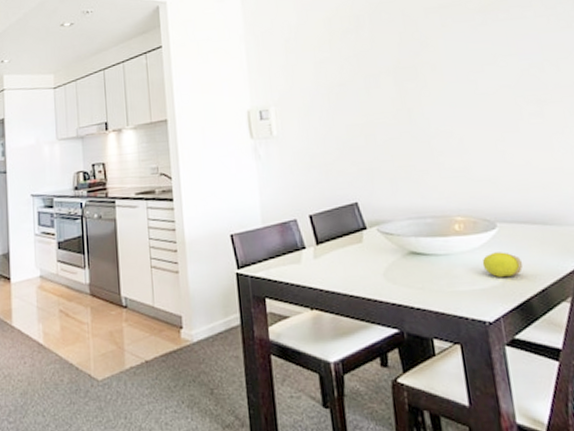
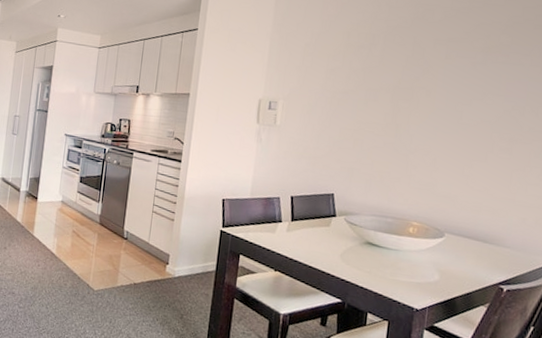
fruit: present [482,252,524,277] -> none [424,256,458,278]

